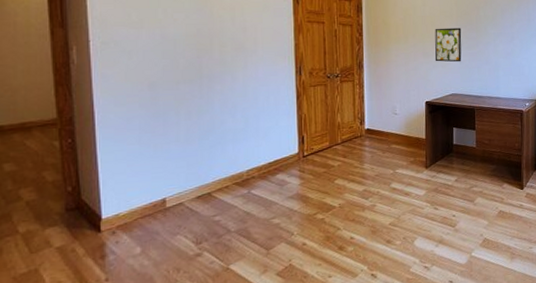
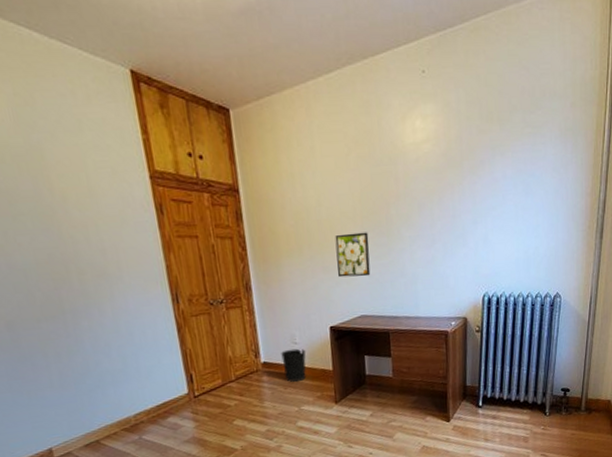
wastebasket: none [383,118,404,147] -> present [281,348,306,382]

